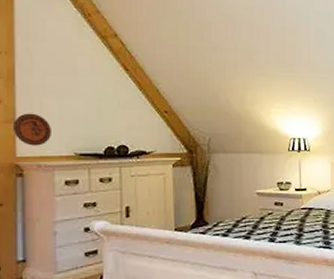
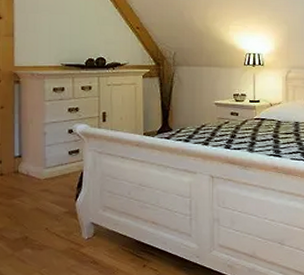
decorative plate: present [13,113,53,146] -> none [12,28,44,57]

